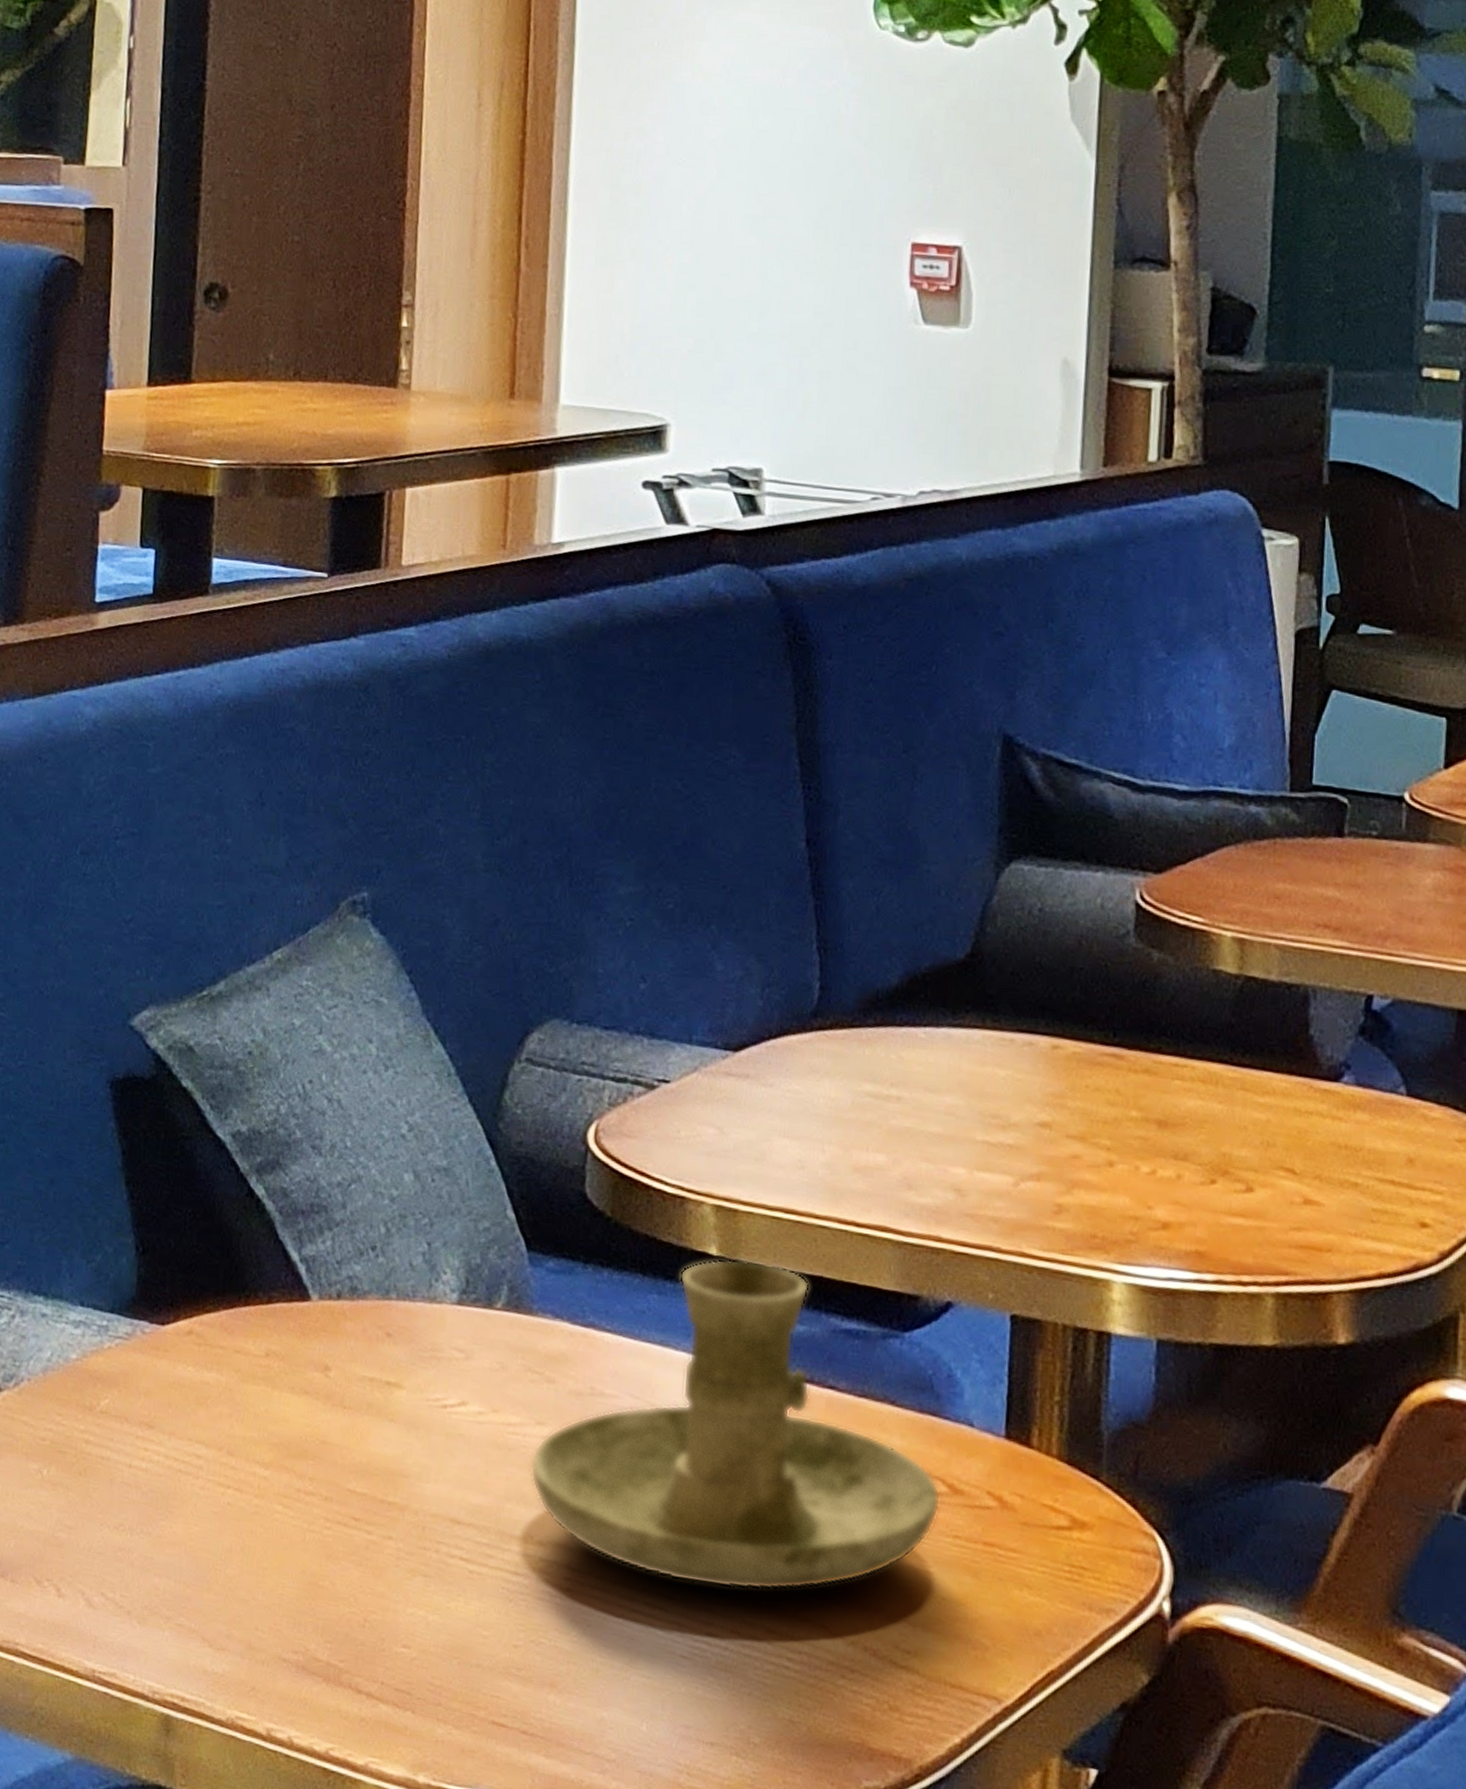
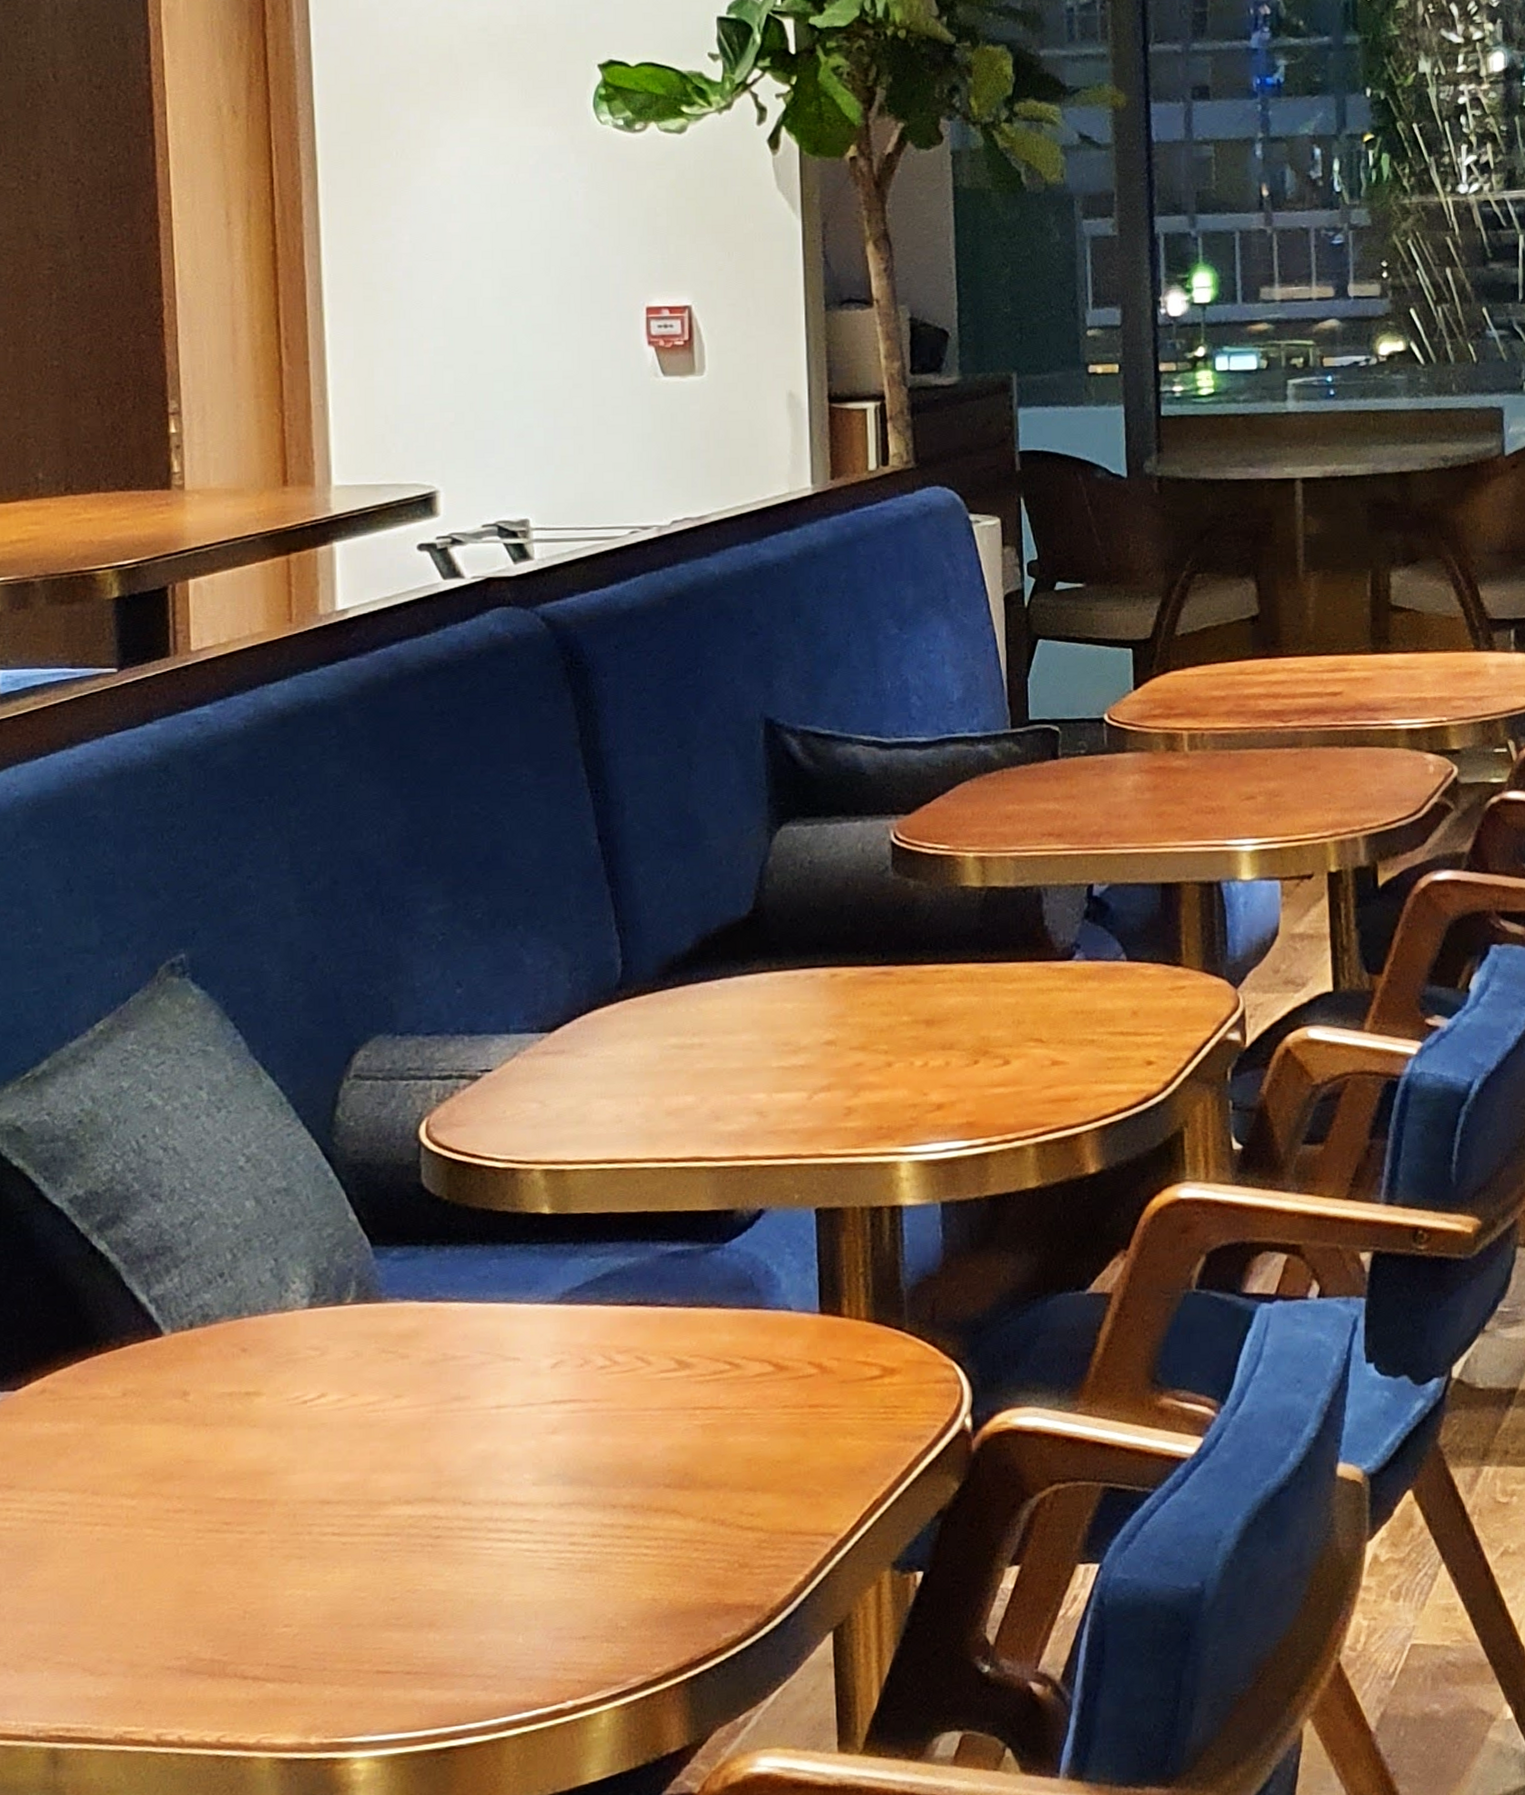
candle holder: present [530,1259,941,1591] -> none [392,1210,769,1505]

